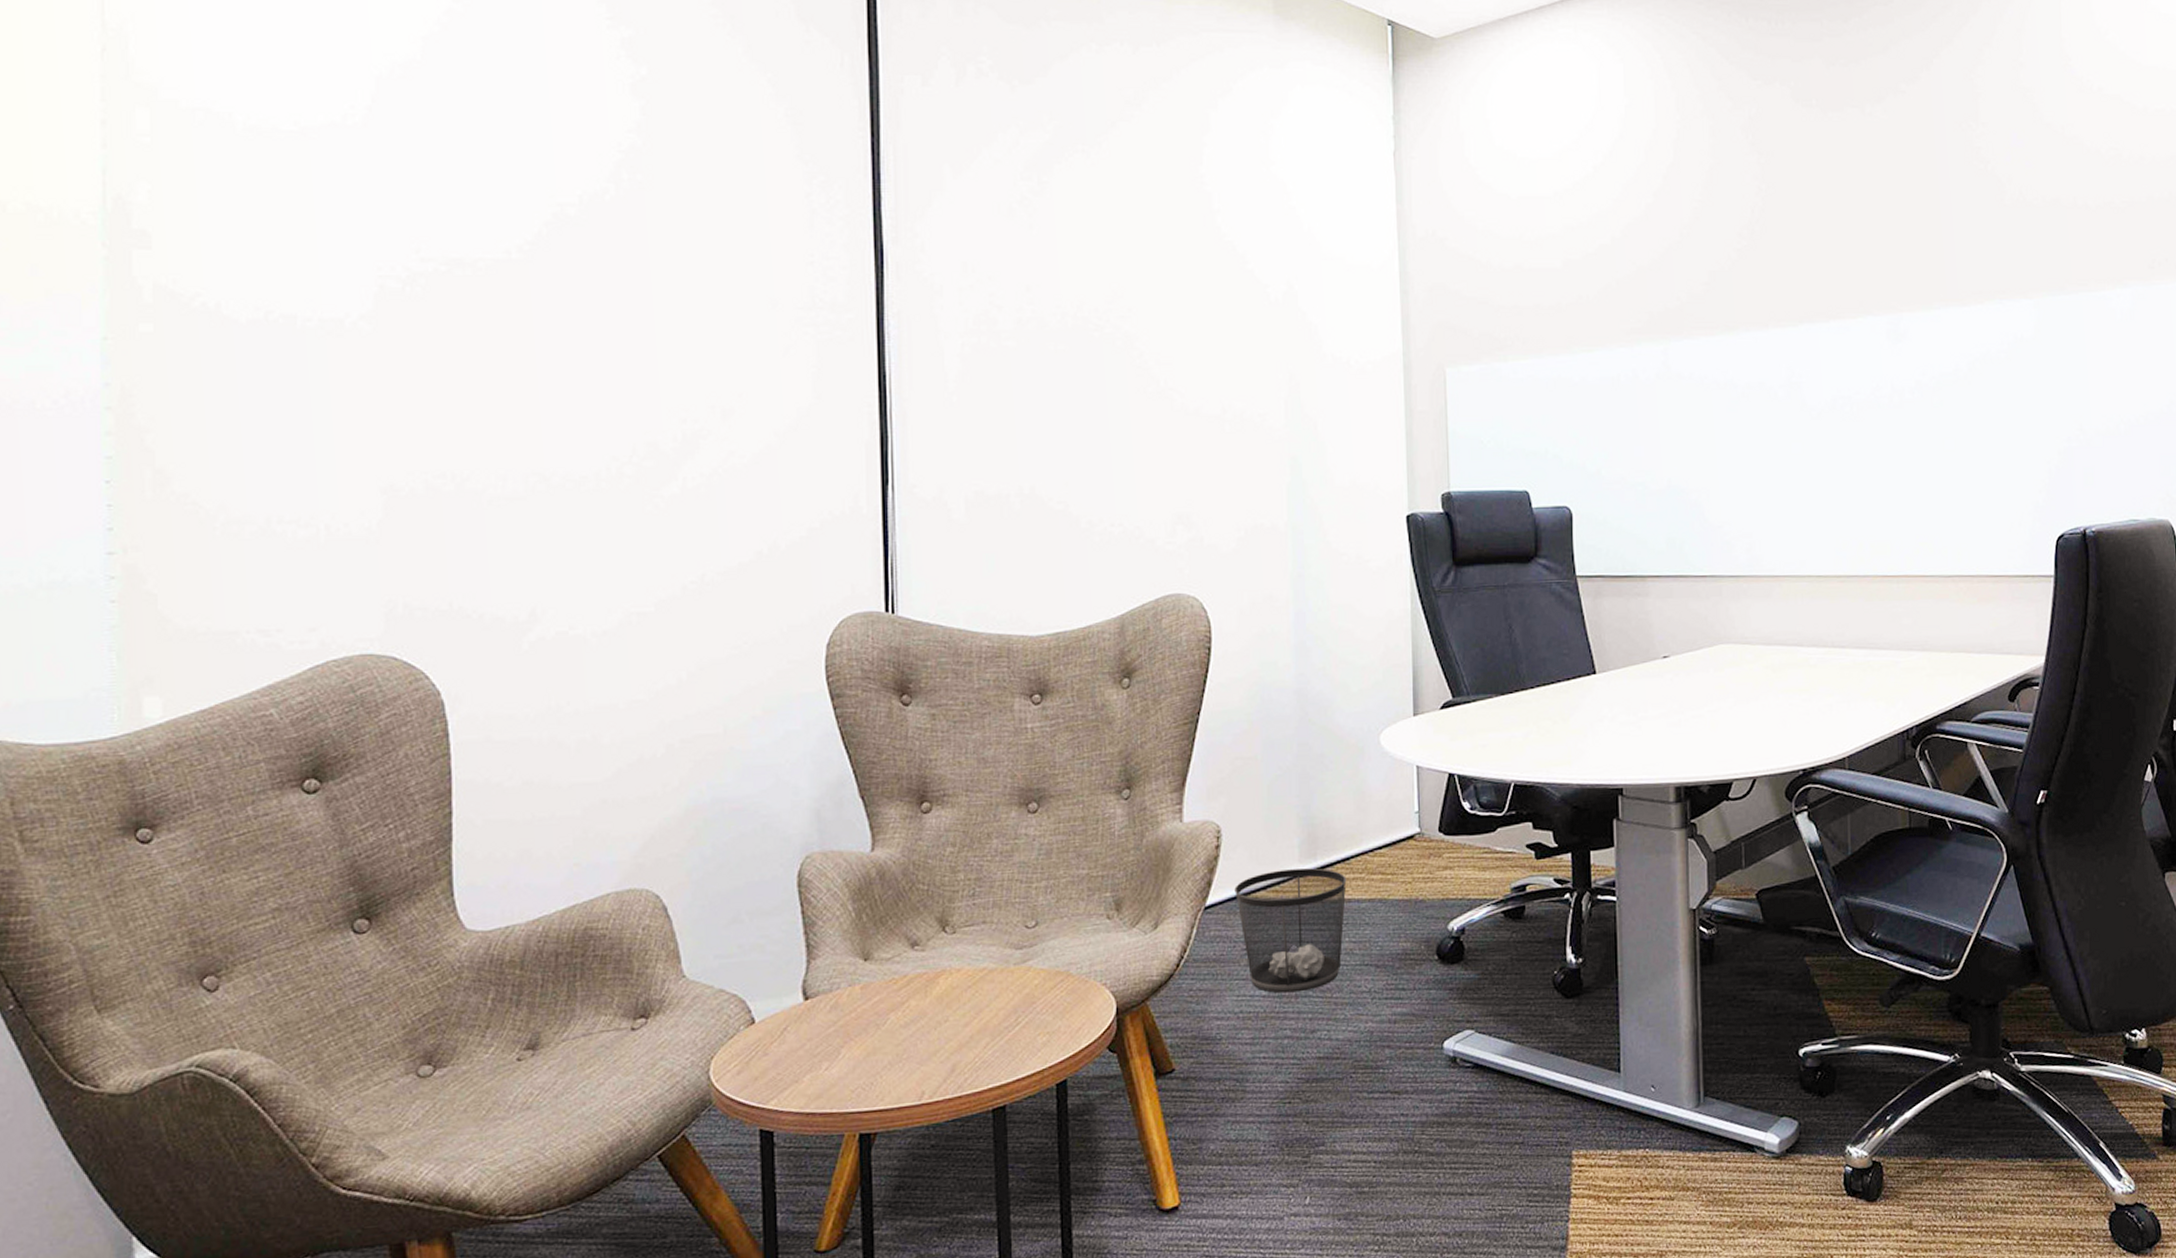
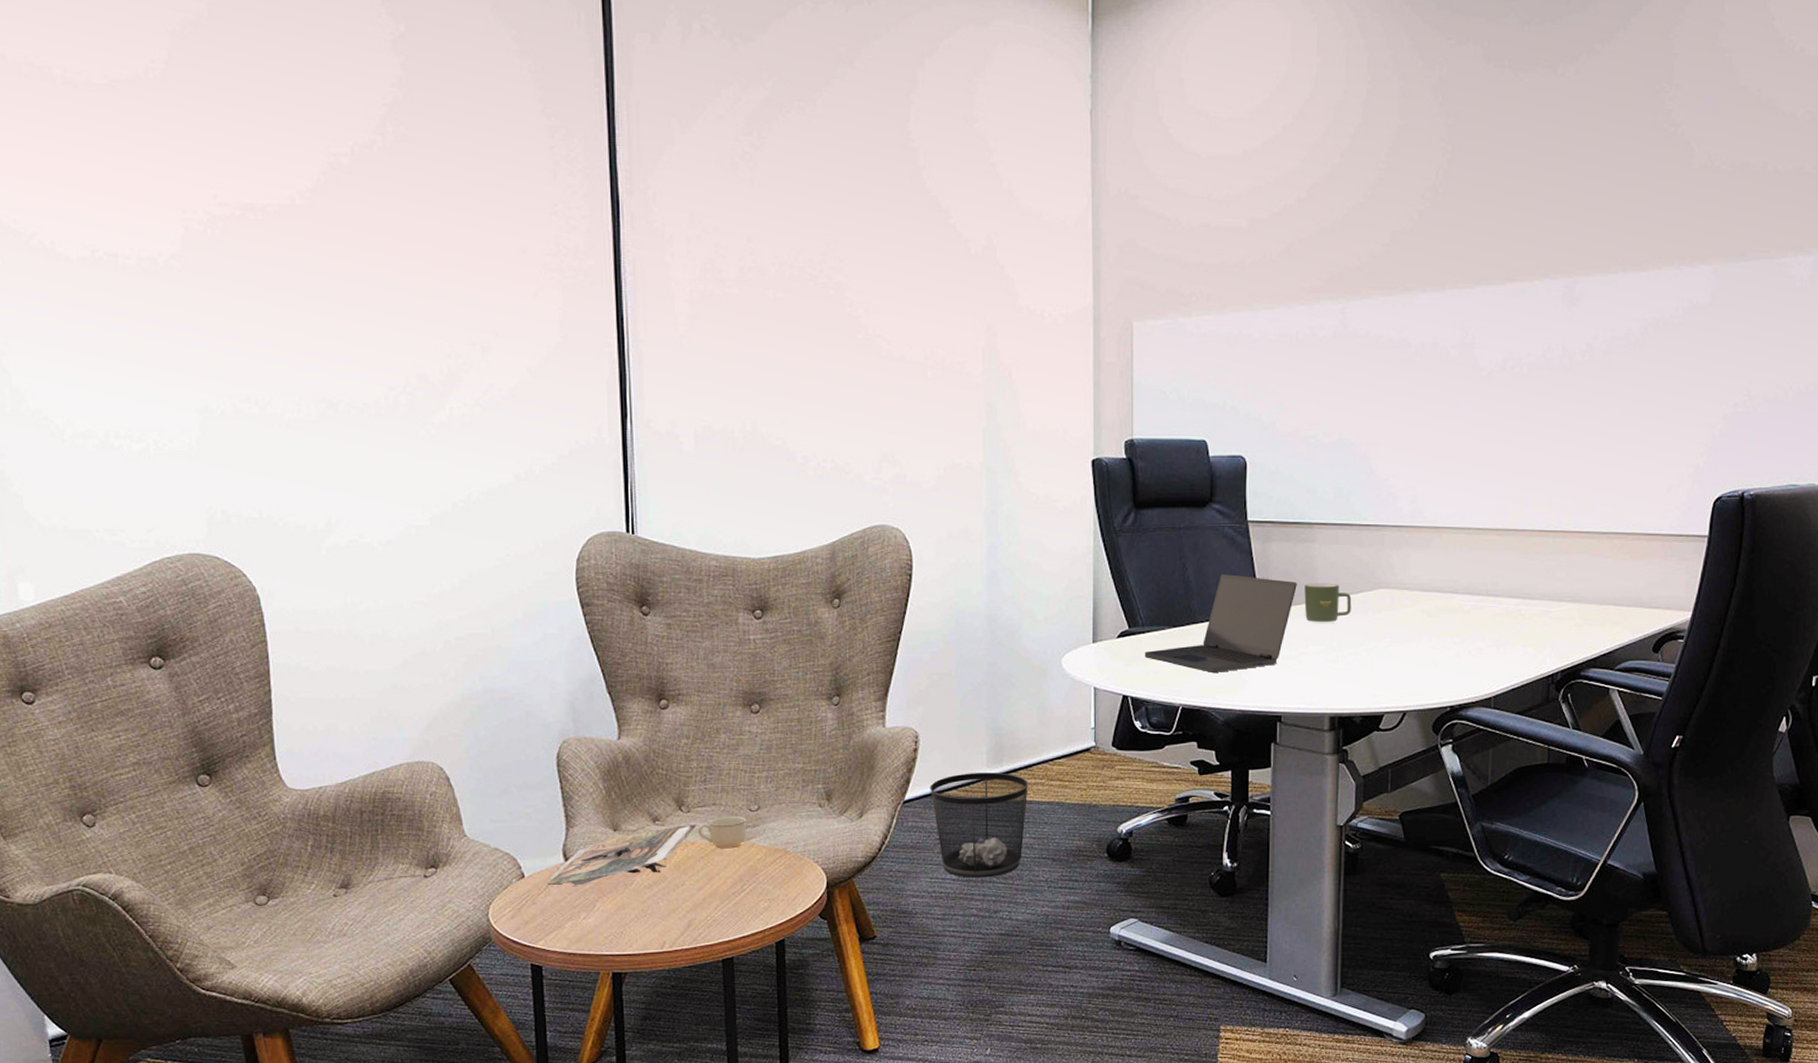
magazine: none [782,948,964,1031] -> present [547,825,697,887]
cup: none [964,935,1023,975] -> present [697,817,747,849]
laptop: none [1471,634,1632,744] -> present [1144,574,1297,672]
mug: none [1640,640,1692,685] -> present [1304,583,1352,624]

